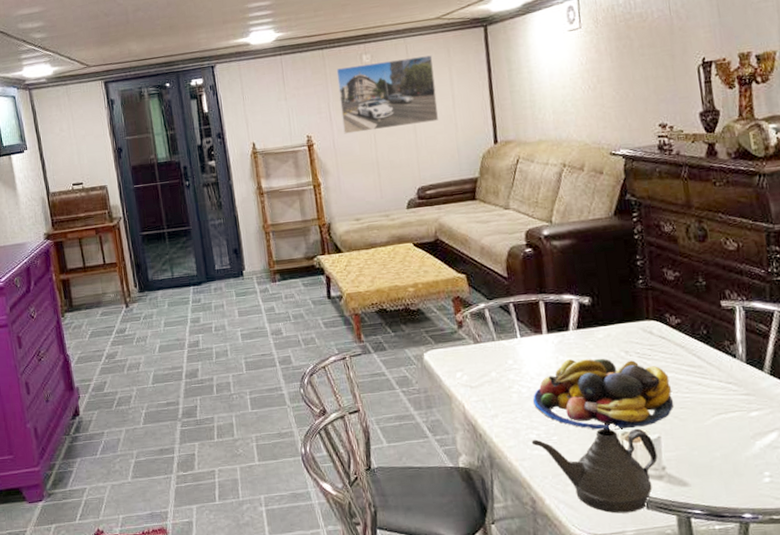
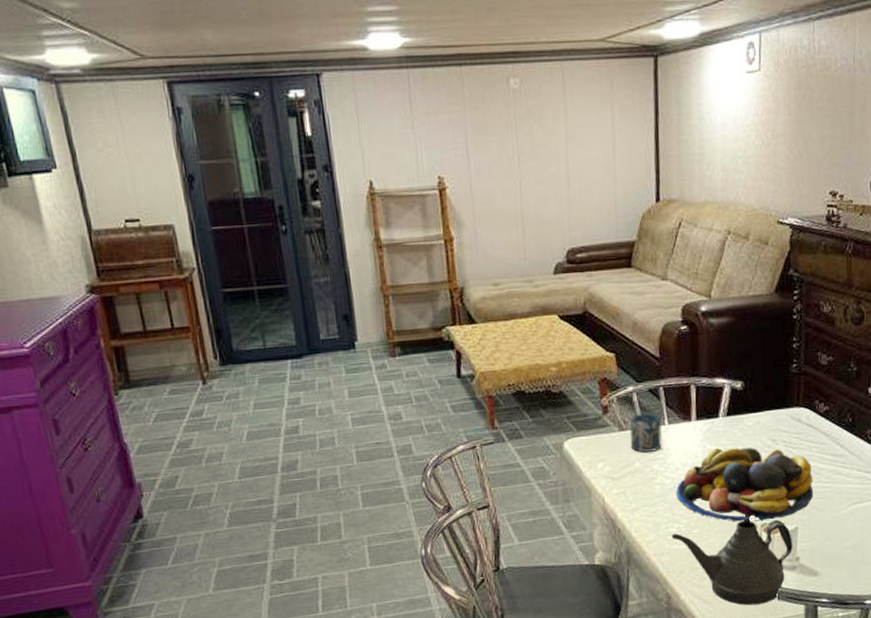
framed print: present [336,55,439,134] -> none [477,87,596,178]
cup: none [483,327,516,363] -> present [629,413,662,453]

